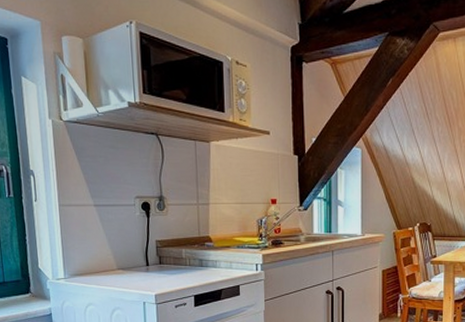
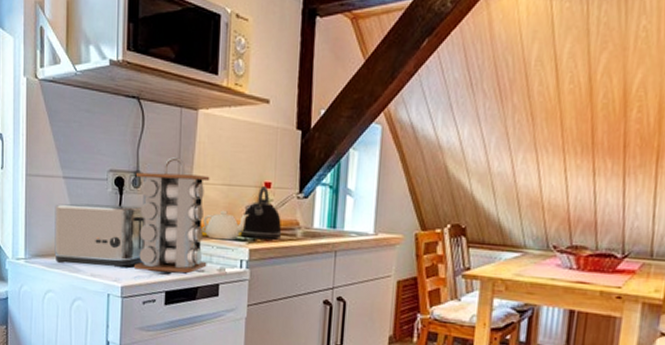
toaster: none [88,226,172,280] -> present [54,203,144,268]
spice rack: none [160,183,228,280] -> present [133,157,210,274]
teapot: none [221,224,260,249] -> present [201,210,249,241]
kettle: none [254,202,288,245] -> present [240,185,282,240]

